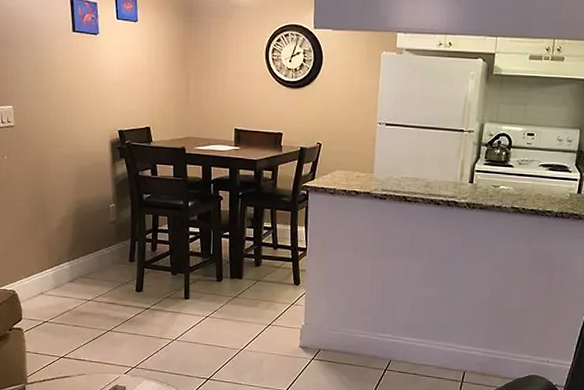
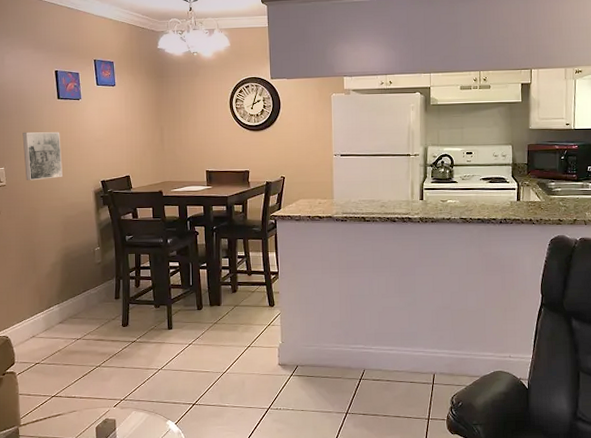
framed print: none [33,67,76,124] -> present [22,132,62,181]

